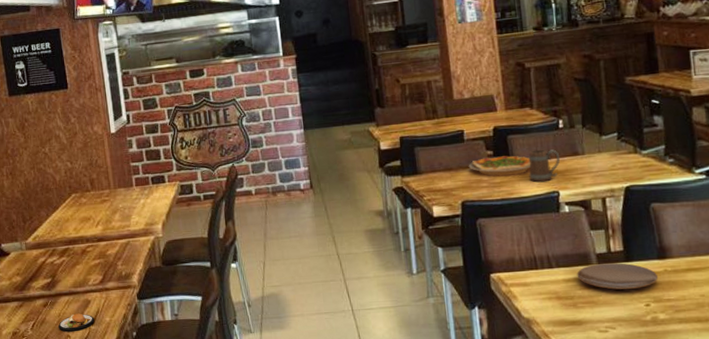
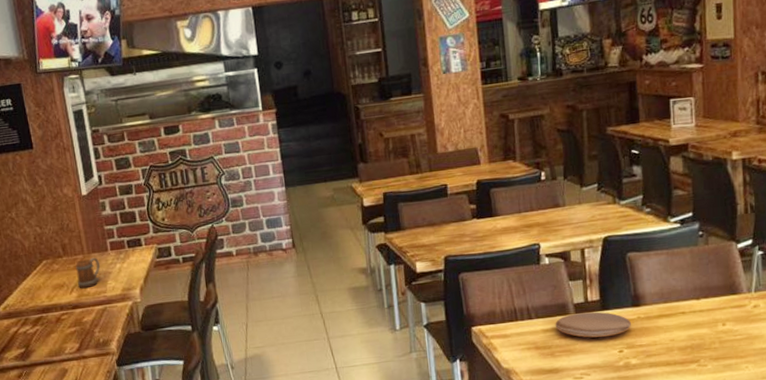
beer mug: none [102,192,126,223] -> present [75,257,101,289]
pizza: present [468,155,531,177] -> none [451,209,513,231]
beer mug: present [529,149,561,183] -> none [511,202,542,235]

